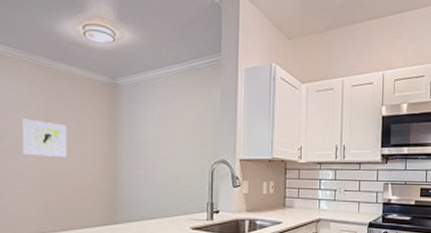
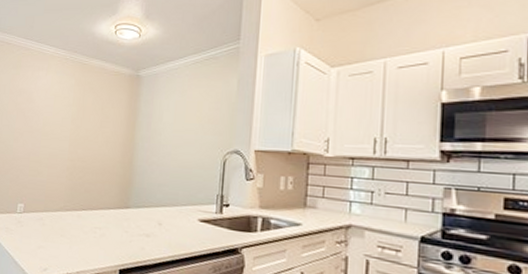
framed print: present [23,118,67,157] -> none [59,108,95,142]

